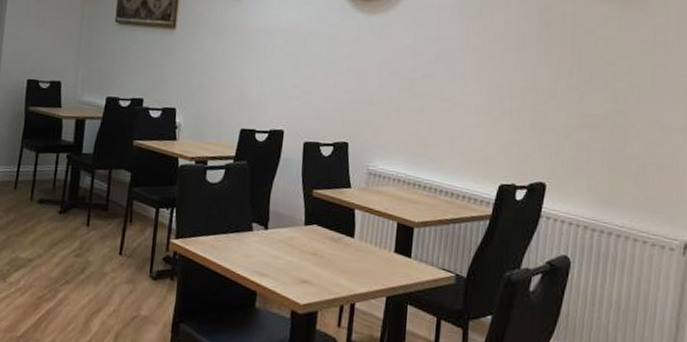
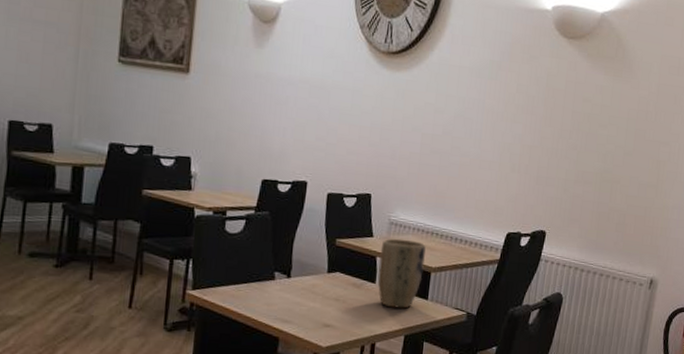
plant pot: none [356,189,407,267] -> present [377,238,426,309]

